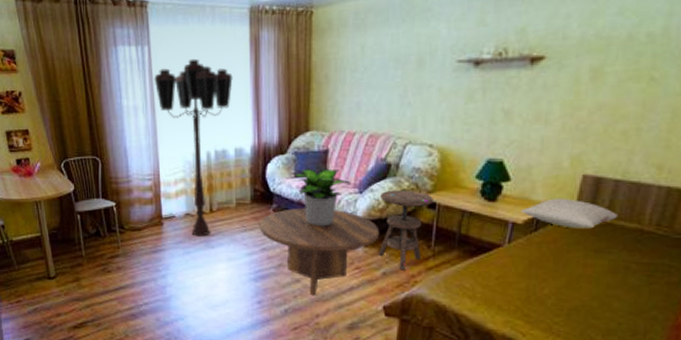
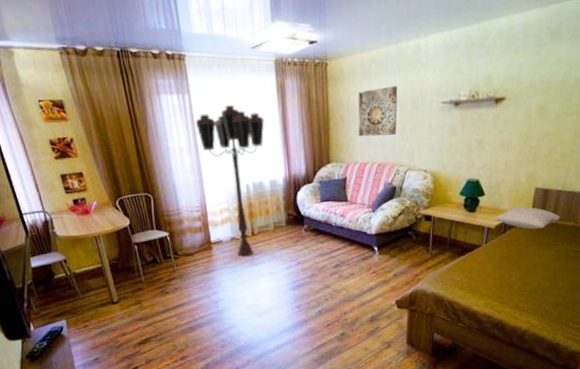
coffee table: present [259,208,380,296] -> none [294,226,390,298]
potted plant: present [292,168,350,227] -> none [318,193,365,241]
wall art: none [347,40,400,101] -> present [358,86,398,137]
side table: present [378,189,433,271] -> none [389,207,429,271]

